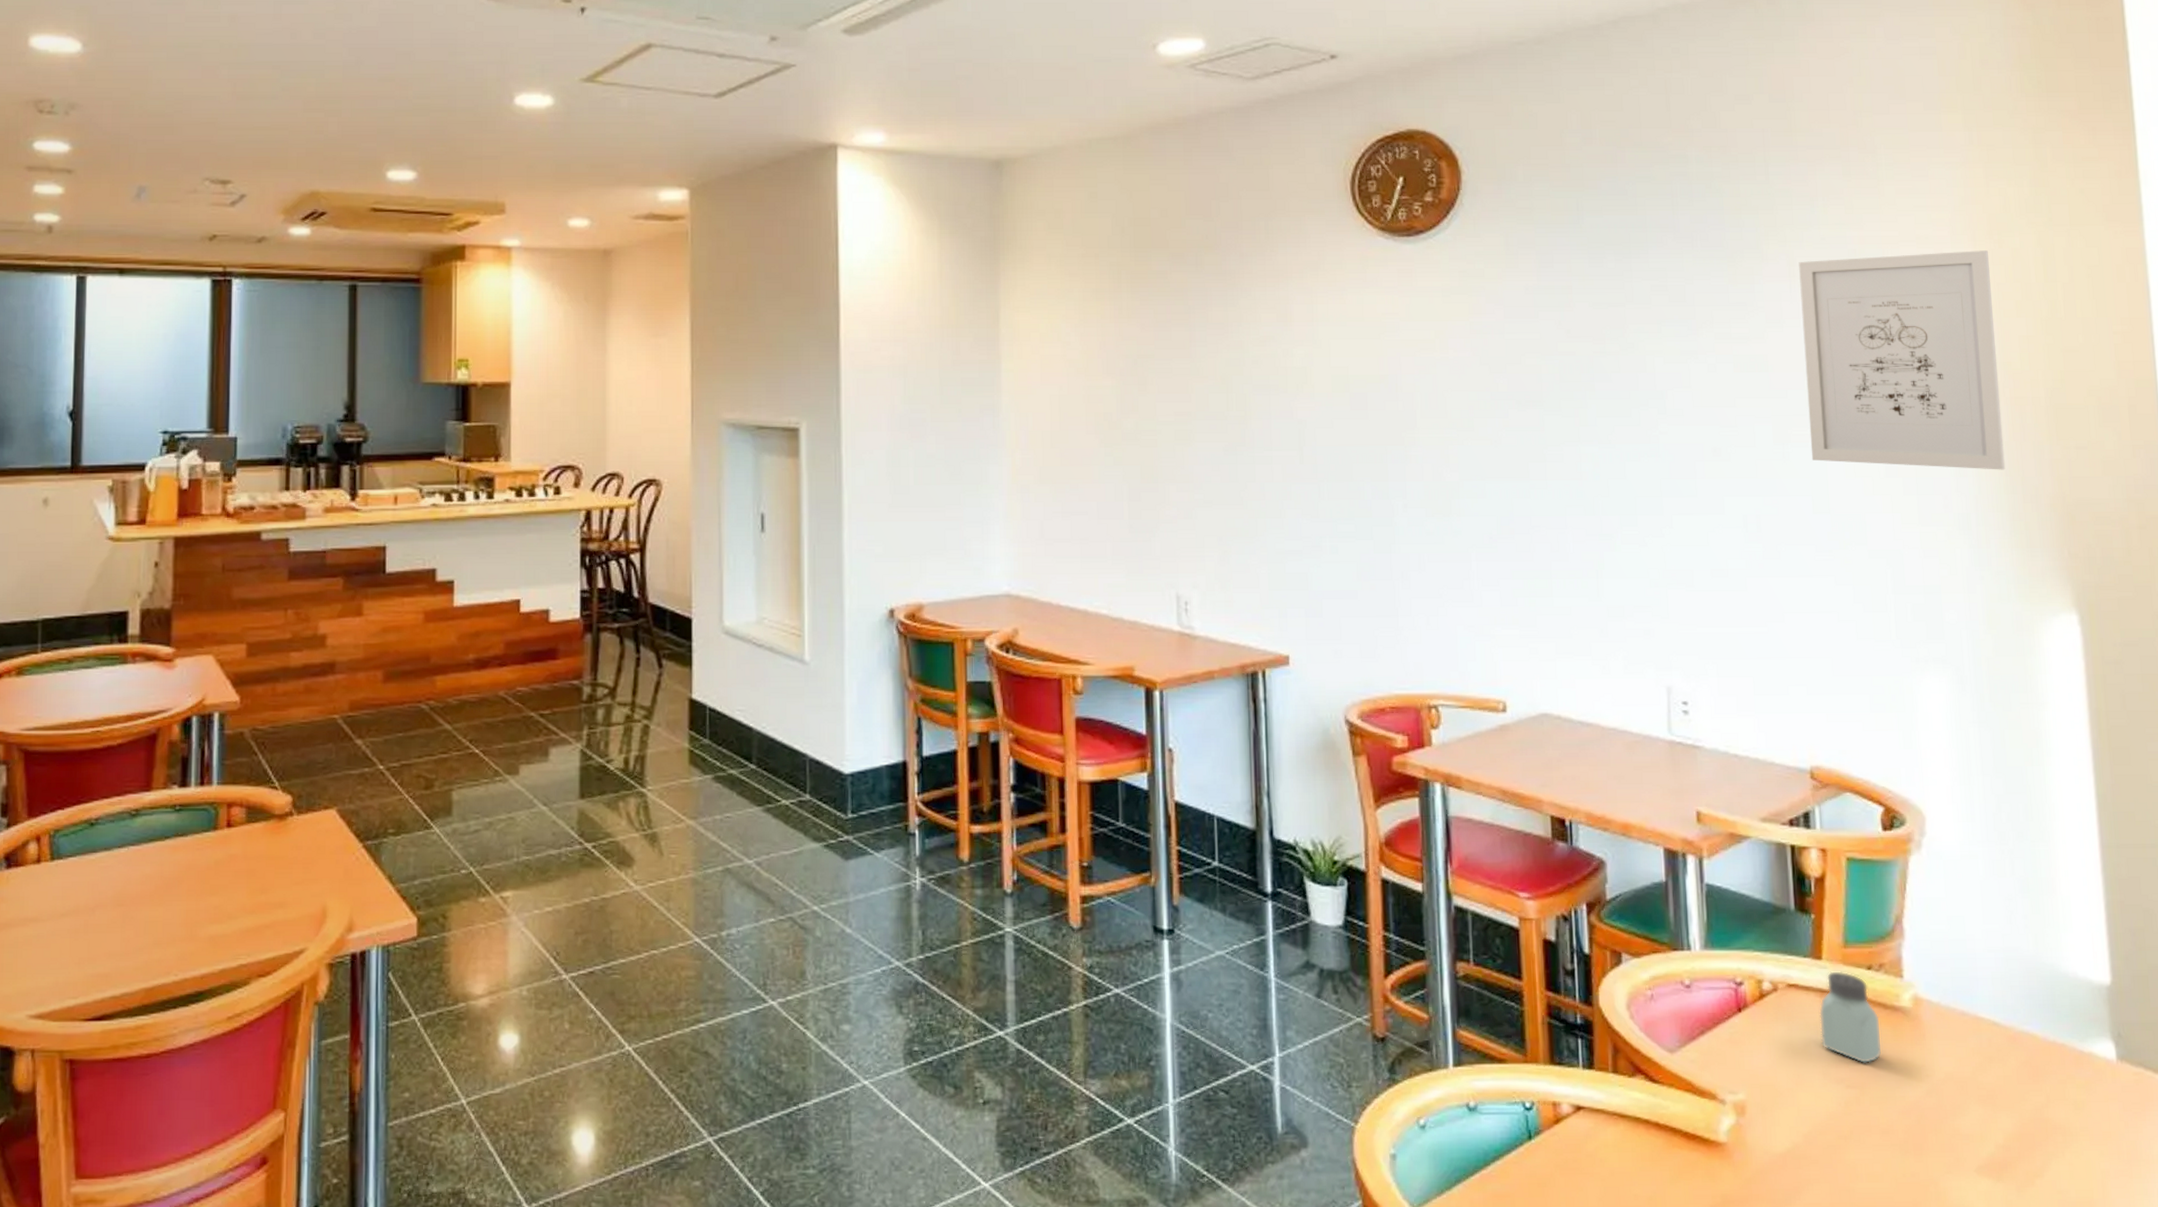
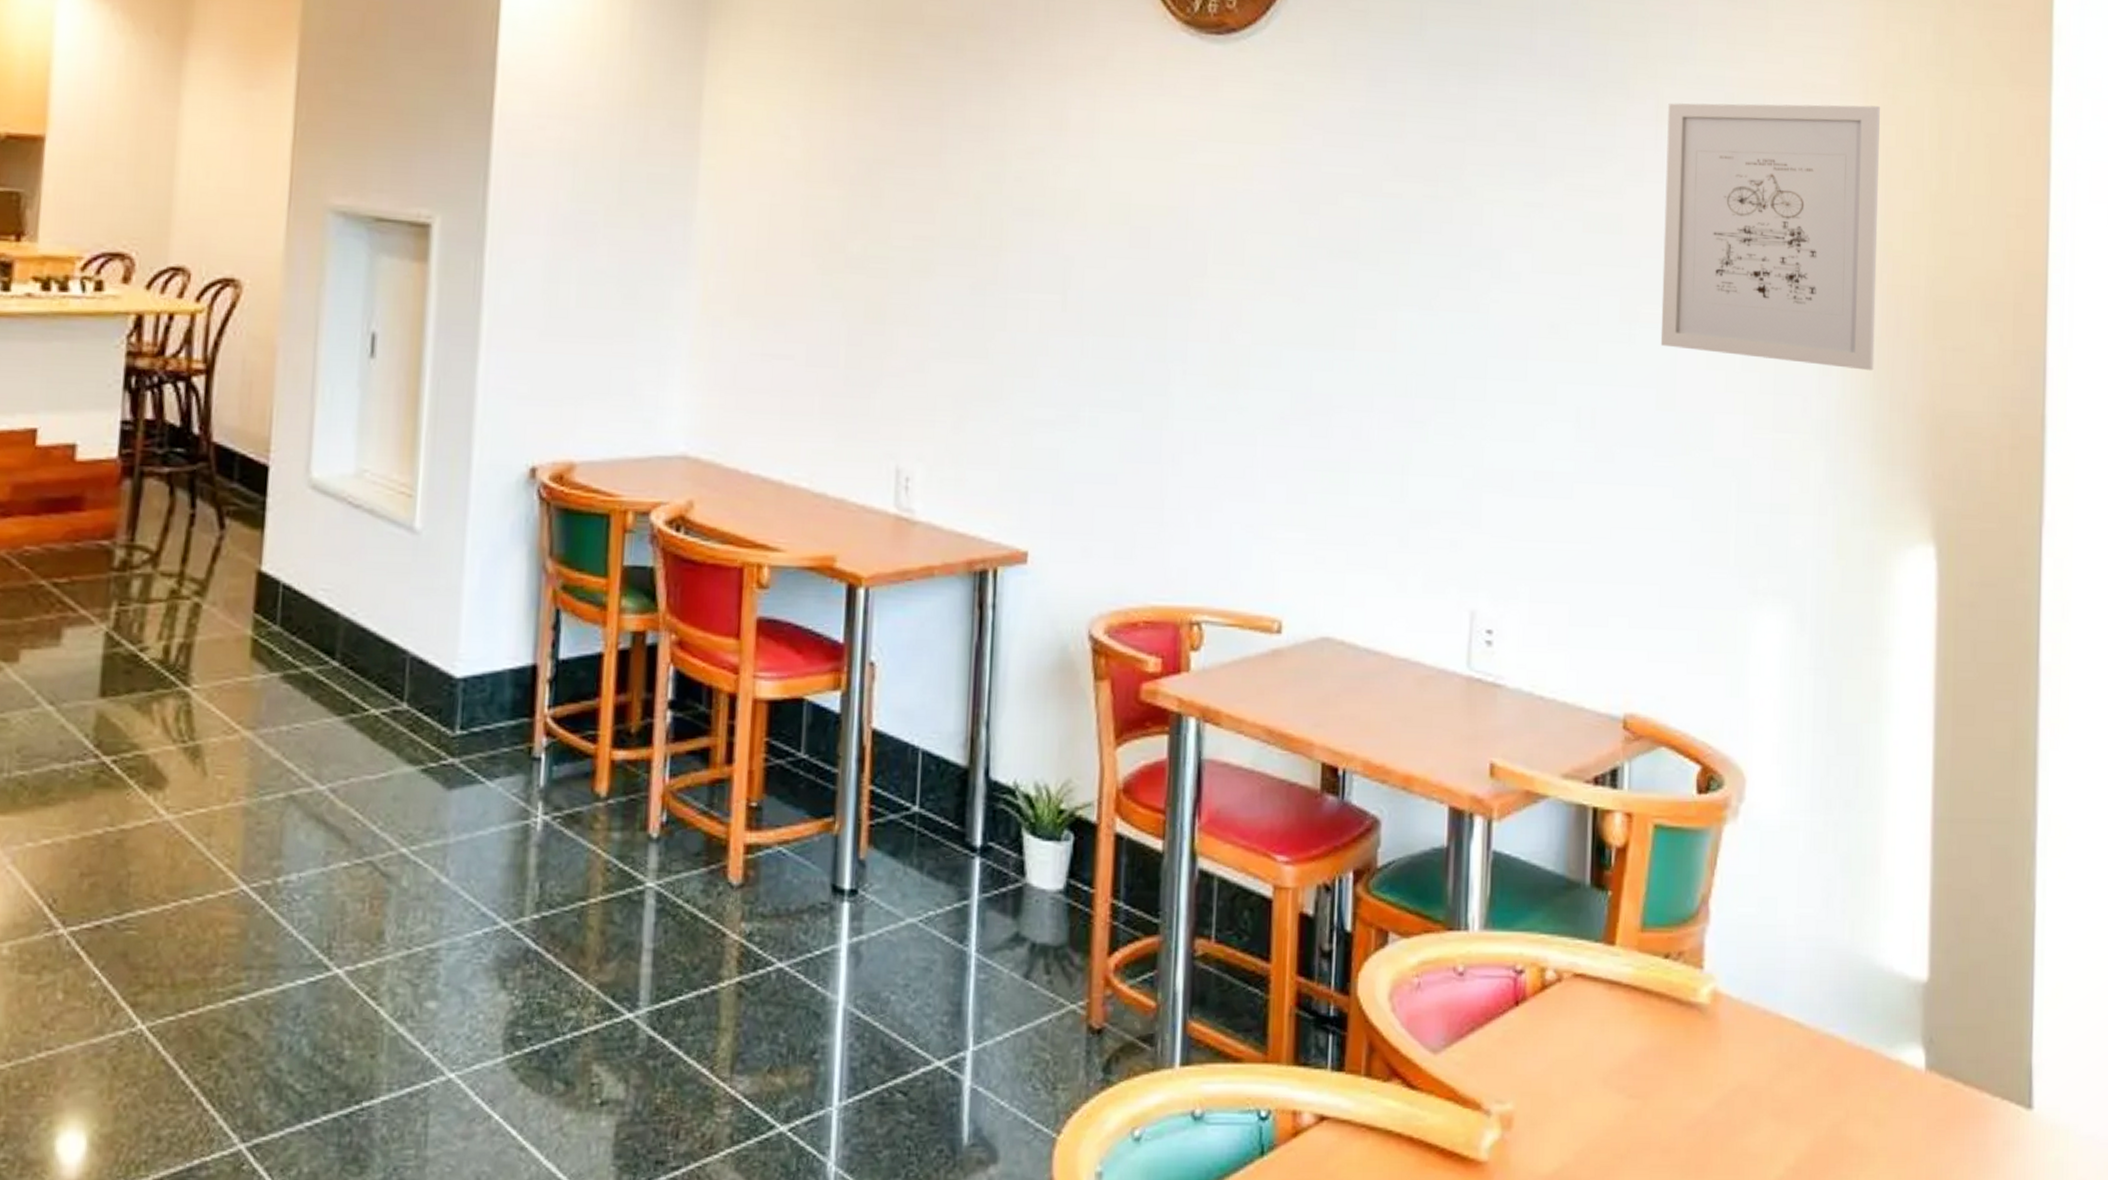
saltshaker: present [1819,971,1881,1063] -> none [1605,959,1673,1069]

